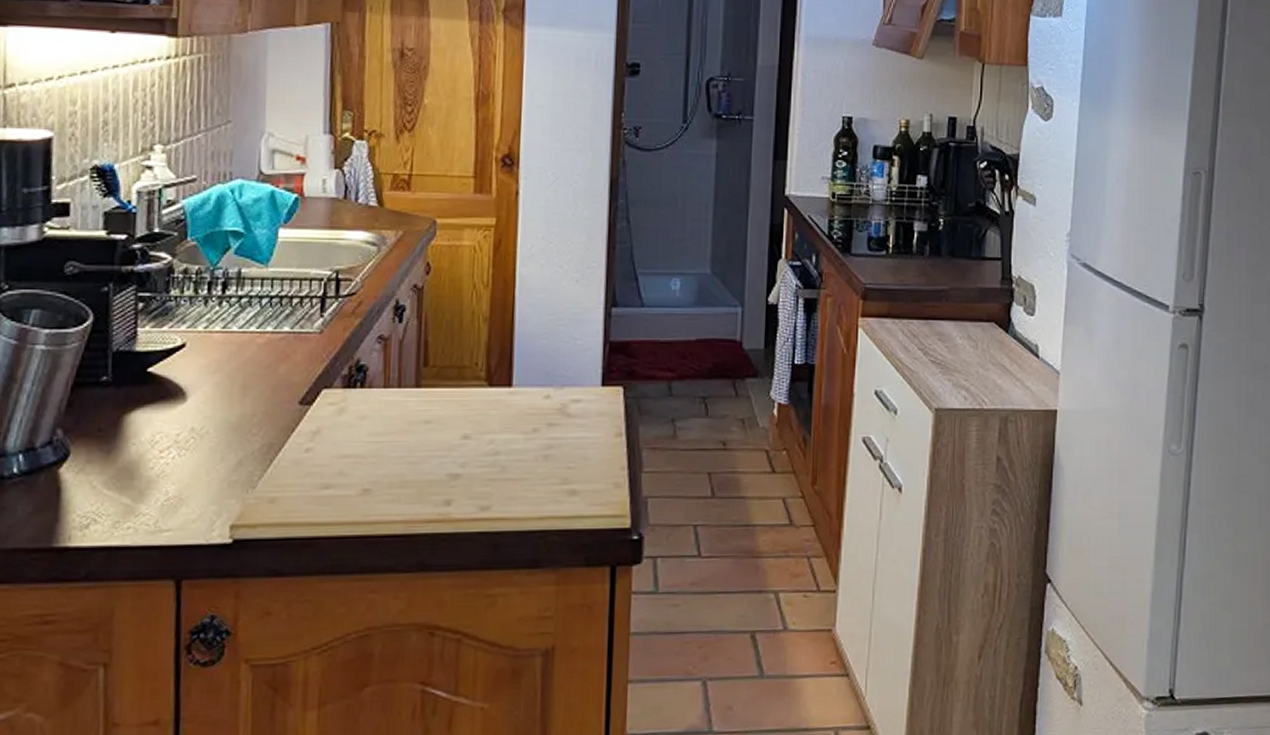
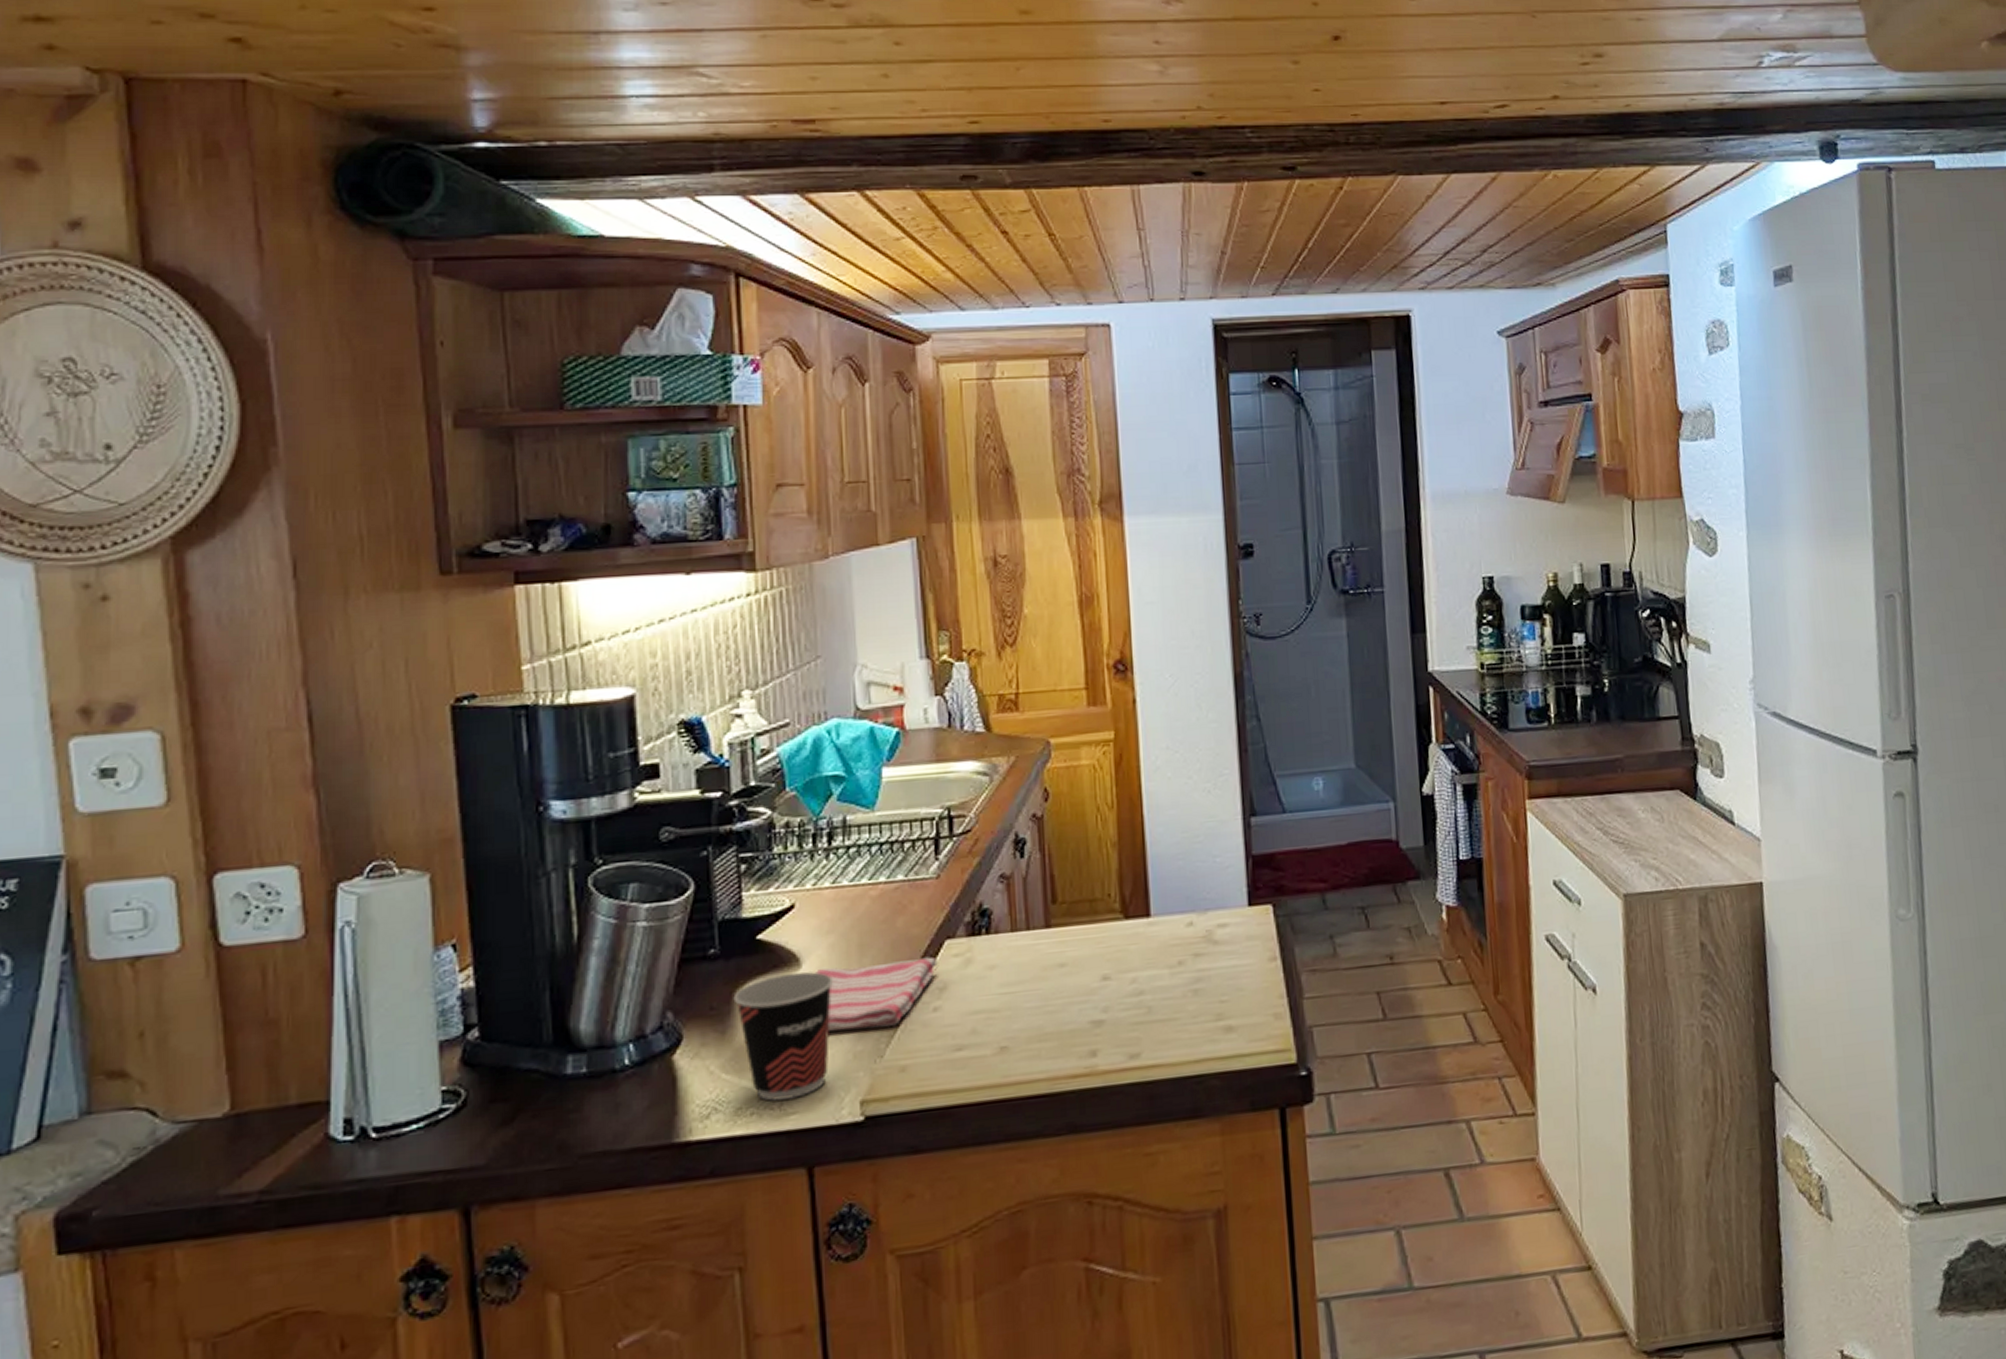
cup: none [120,405,215,518] -> present [733,972,833,1101]
dish towel: none [200,403,314,462] -> present [816,957,938,1031]

